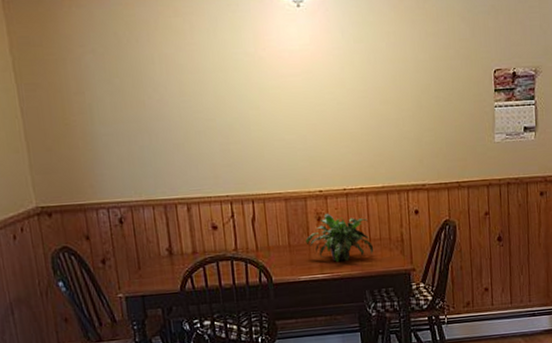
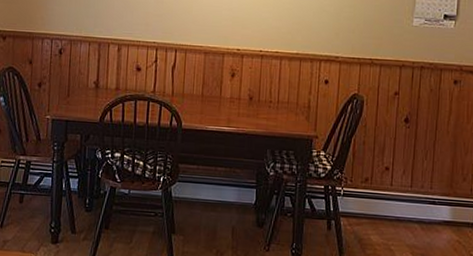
potted plant: present [305,213,374,263] -> none [217,71,281,119]

